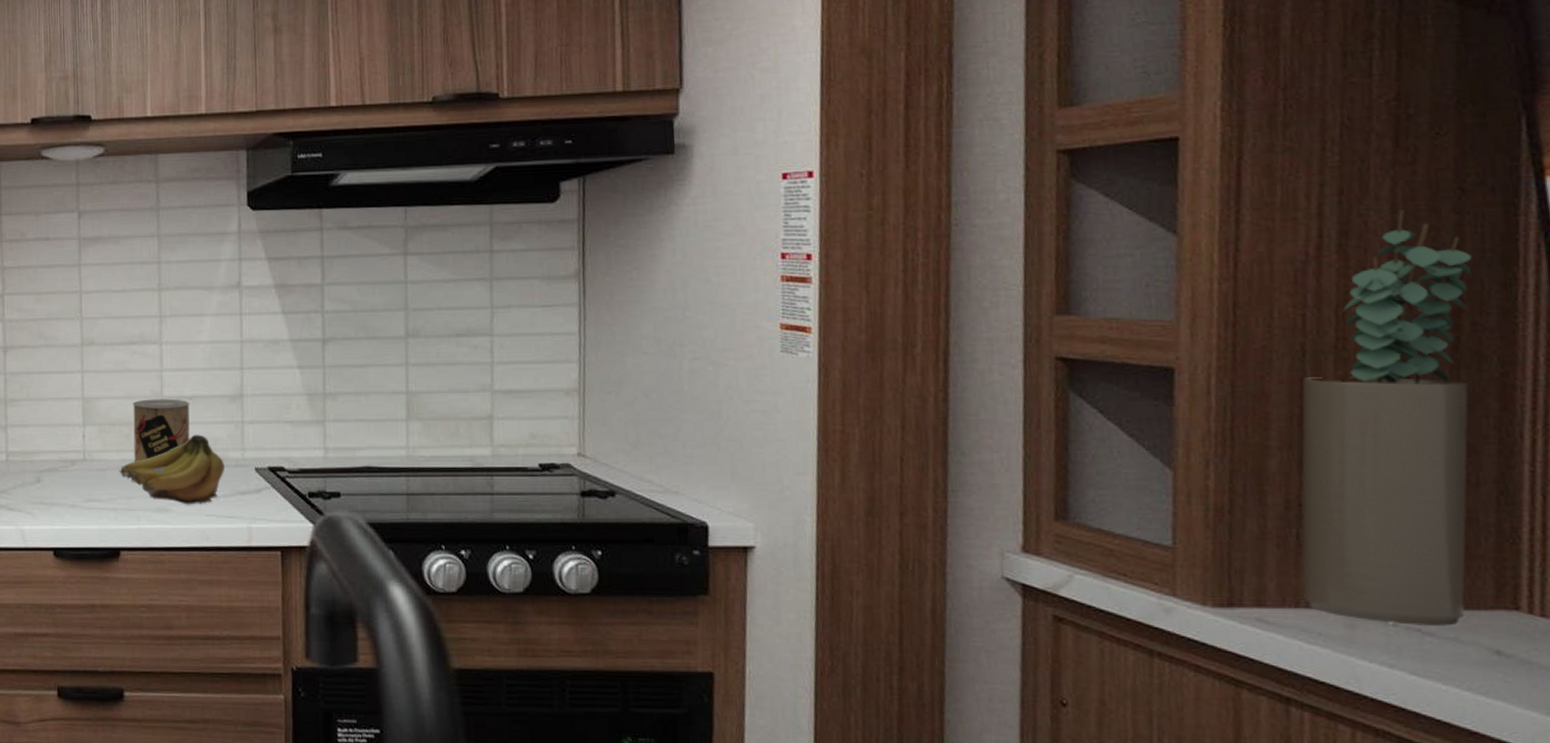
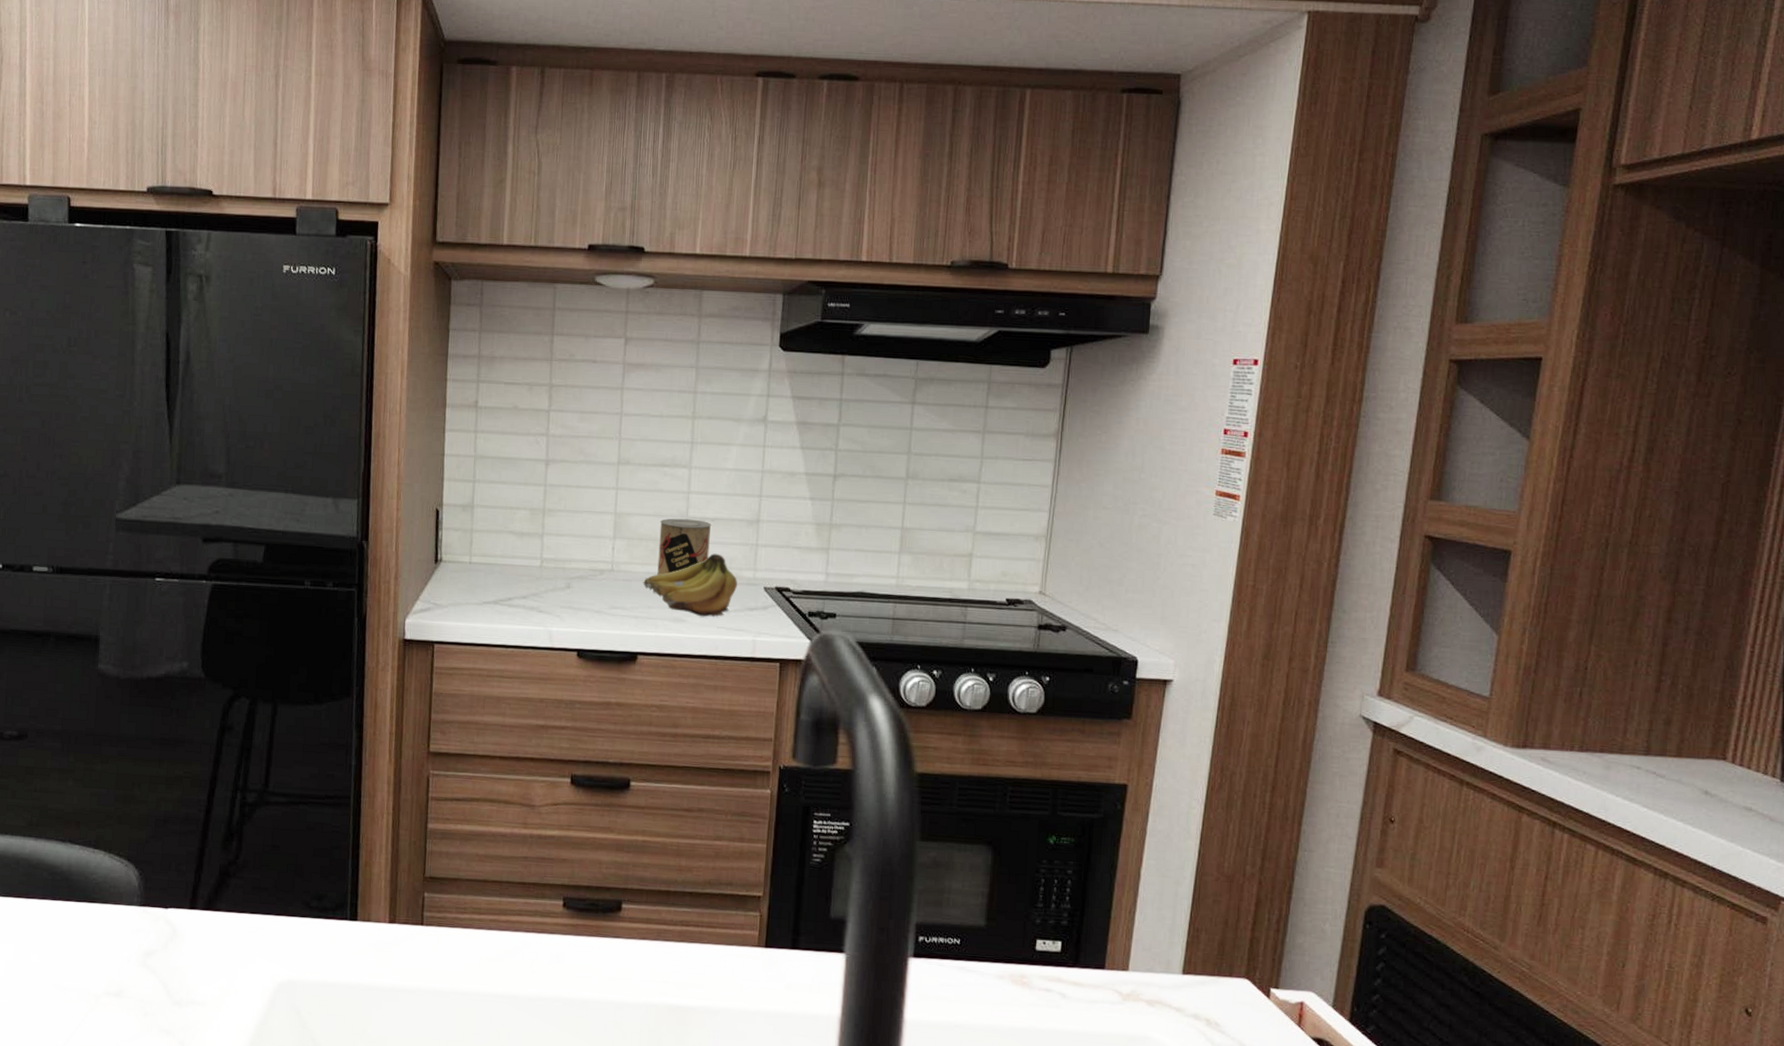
vase: present [1301,210,1472,626] -> none [1576,433,1738,770]

